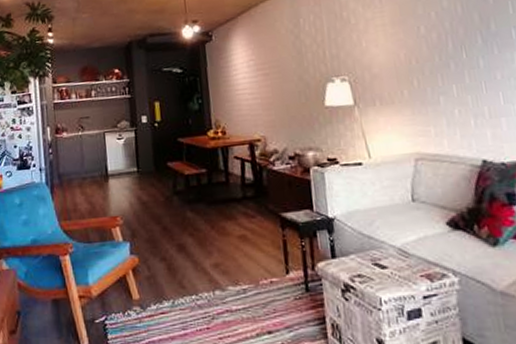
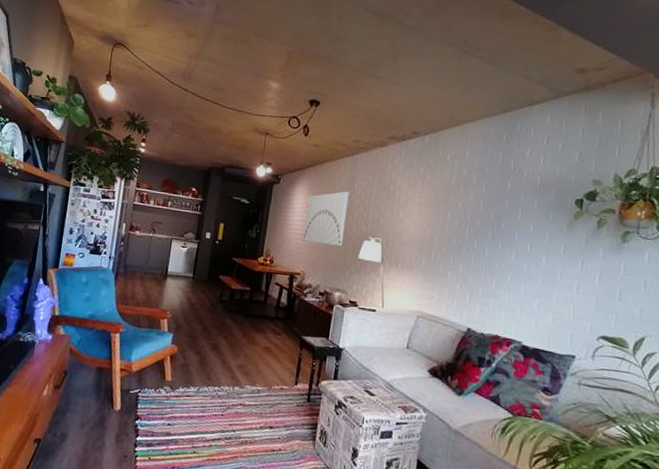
wall art: none [249,30,303,101] -> present [303,191,349,246]

